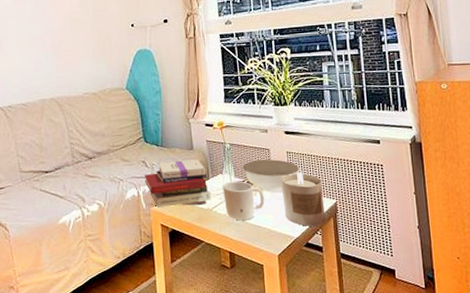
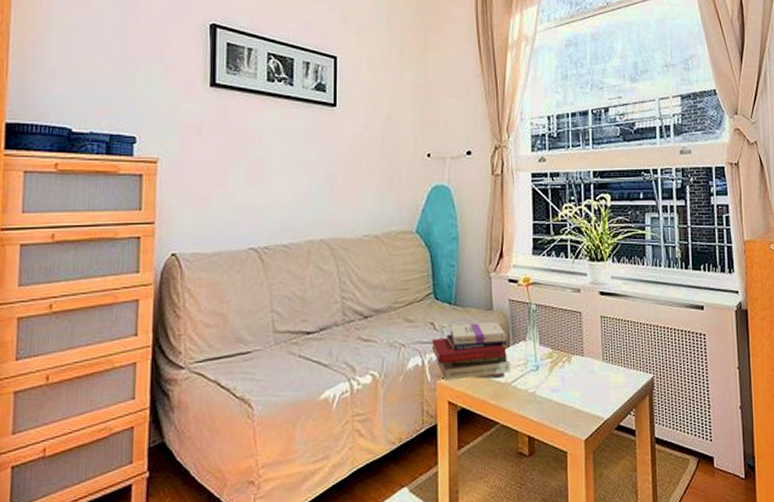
mug: present [223,181,265,221] -> none [525,349,573,398]
bowl: present [243,159,300,193] -> none [550,325,615,365]
candle: present [280,172,326,226] -> none [592,341,641,405]

